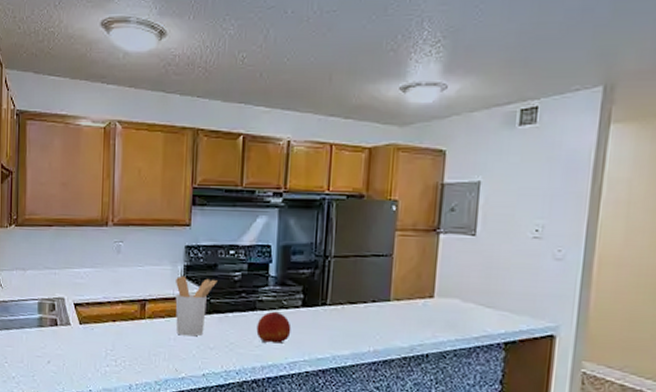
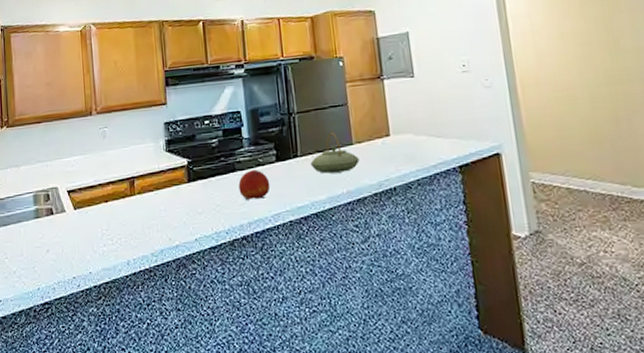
utensil holder: present [175,275,218,337] -> none [159,149,198,206]
teapot: none [339,283,394,329] -> present [310,131,359,174]

